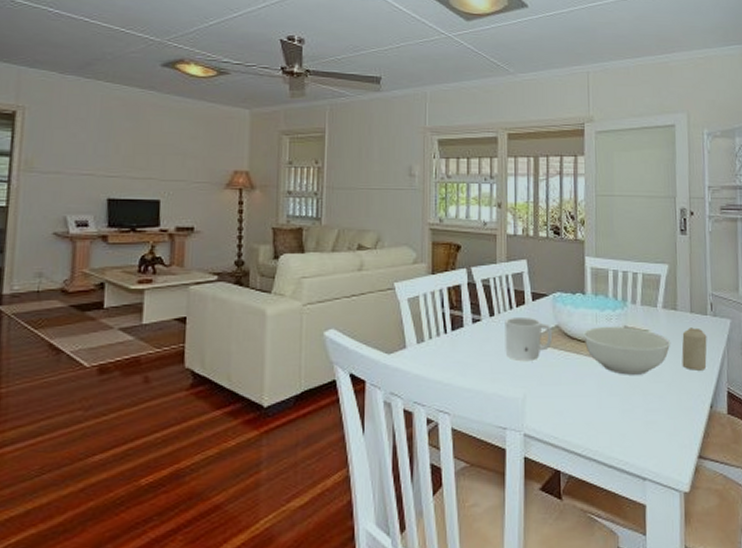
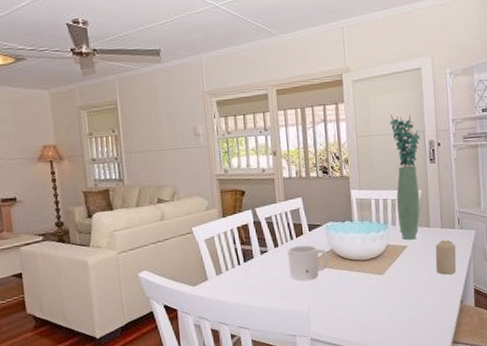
bowl: present [583,327,671,375] -> none [353,245,427,284]
vase: none [636,174,671,324] -> present [390,115,421,240]

